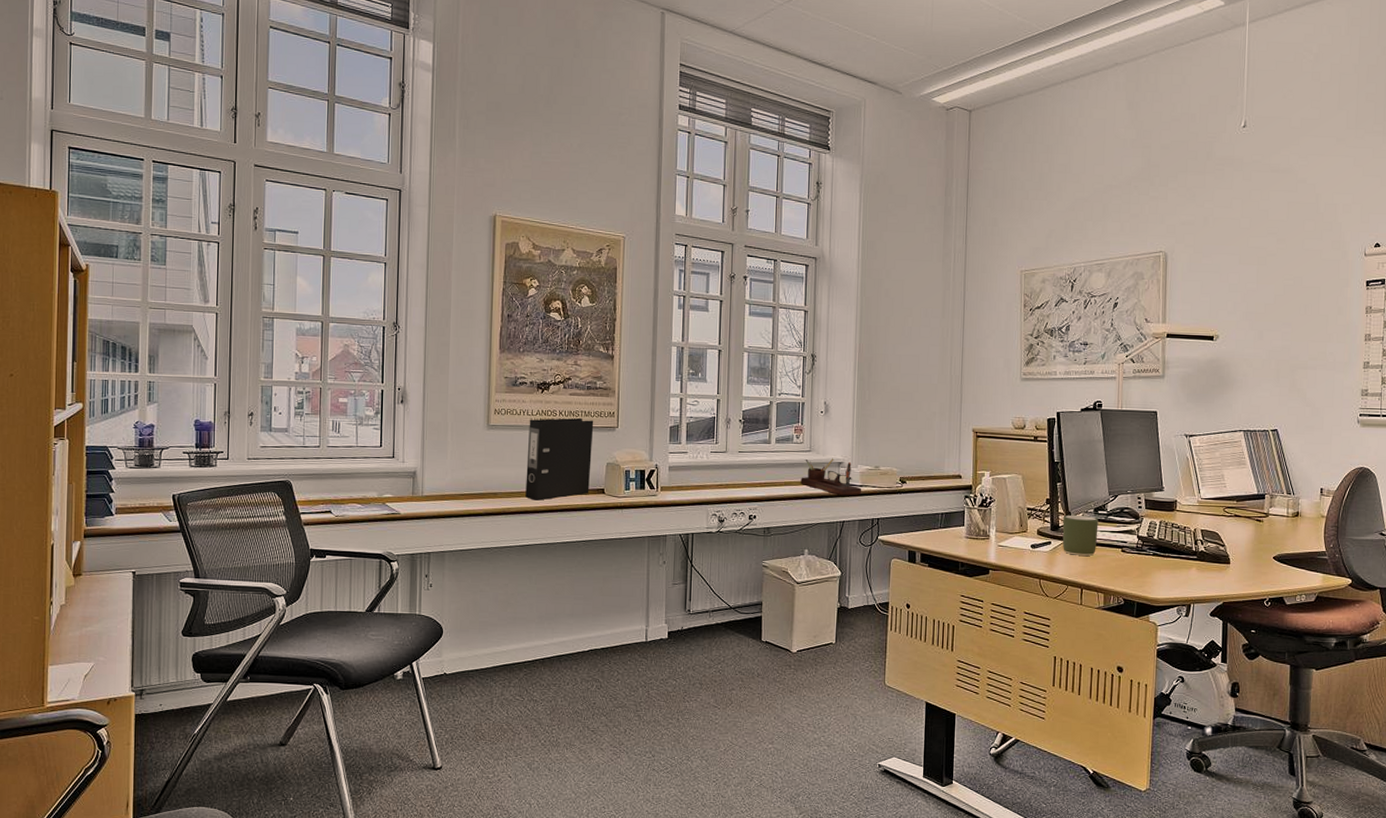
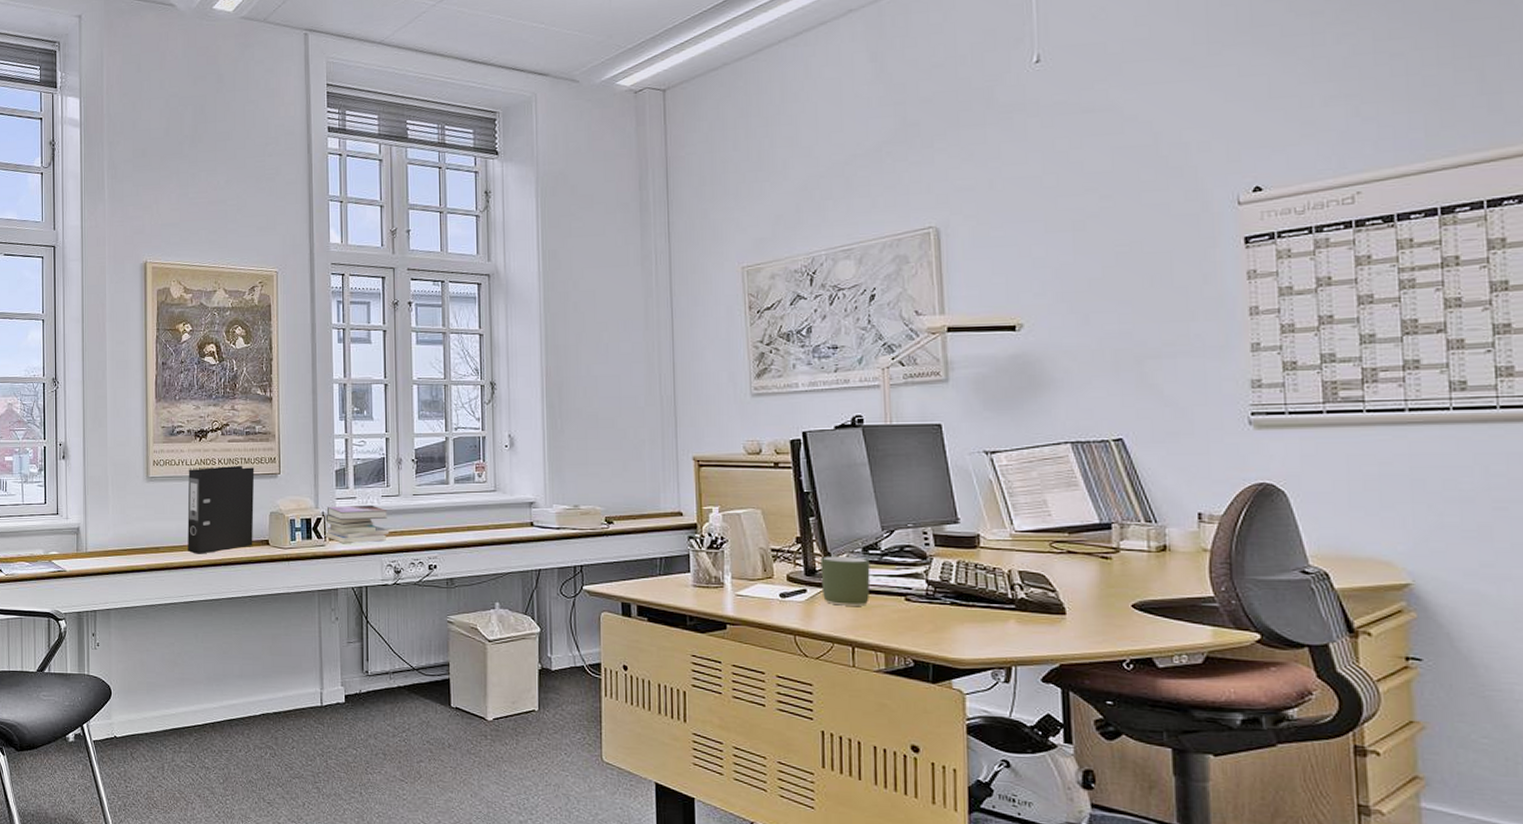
books: none [656,459,716,494] -> present [324,505,390,543]
desk organizer: present [801,458,862,496] -> none [486,498,560,541]

